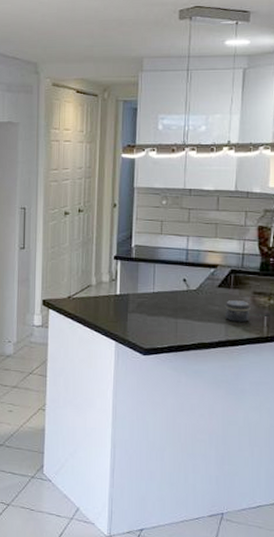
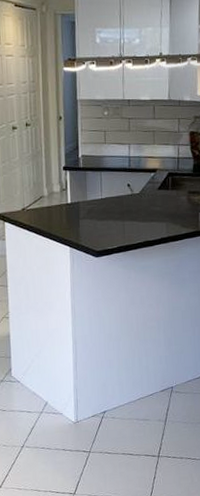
jar: present [225,300,251,322] -> none [165,200,187,220]

